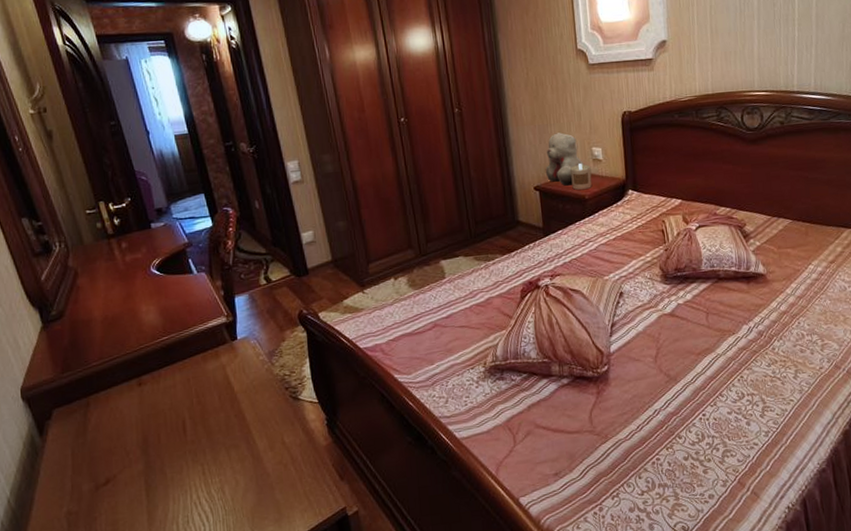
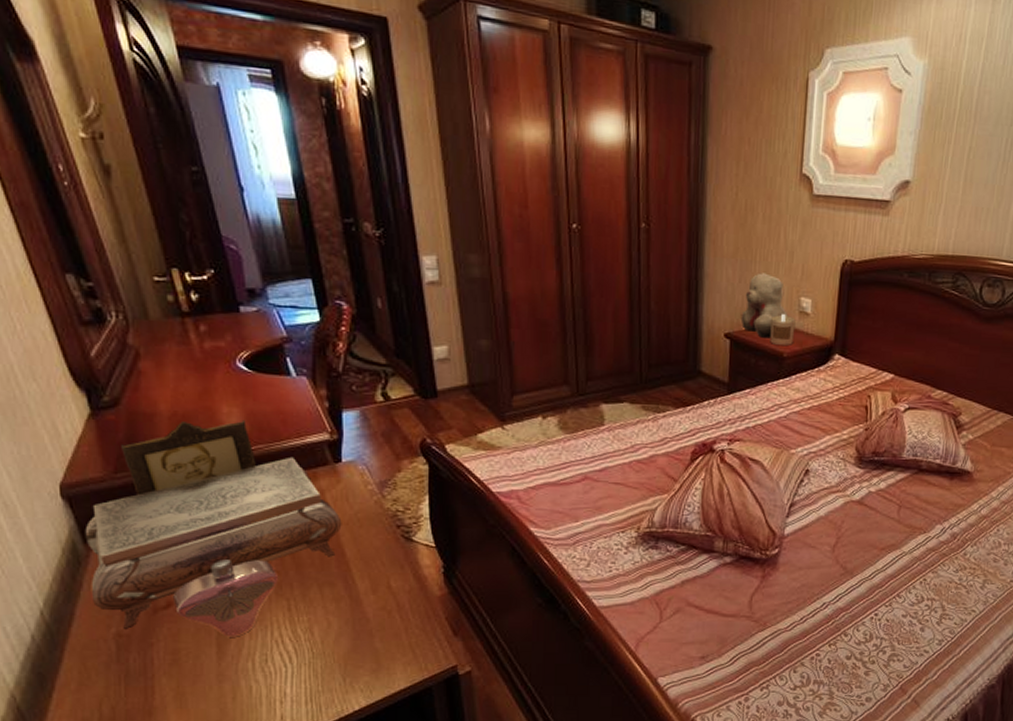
jewelry box: none [40,340,241,507] -> present [85,456,342,629]
photo frame: none [66,315,172,390] -> present [121,419,257,496]
perfume bottle: none [111,432,194,504] -> present [173,559,279,637]

